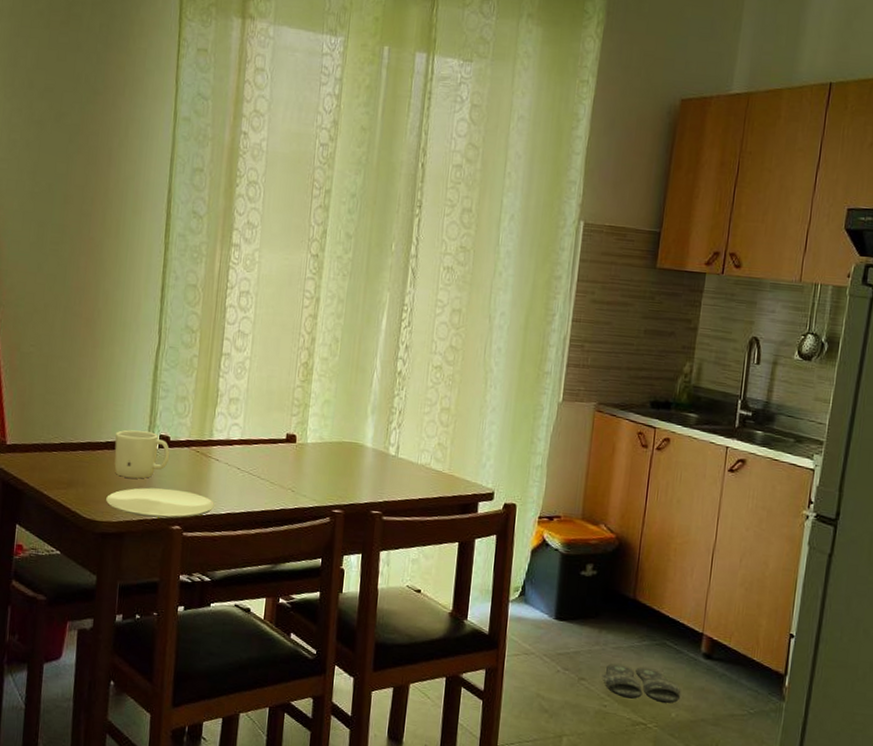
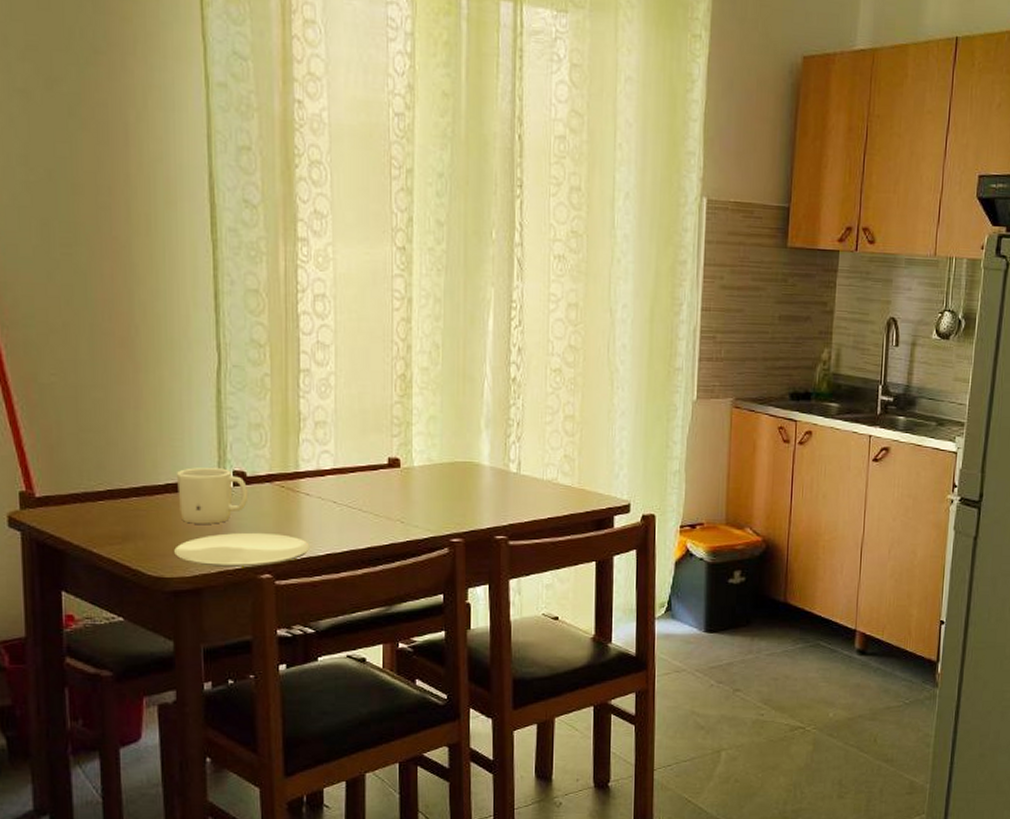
slippers: present [602,663,680,703] -> none [757,670,837,704]

